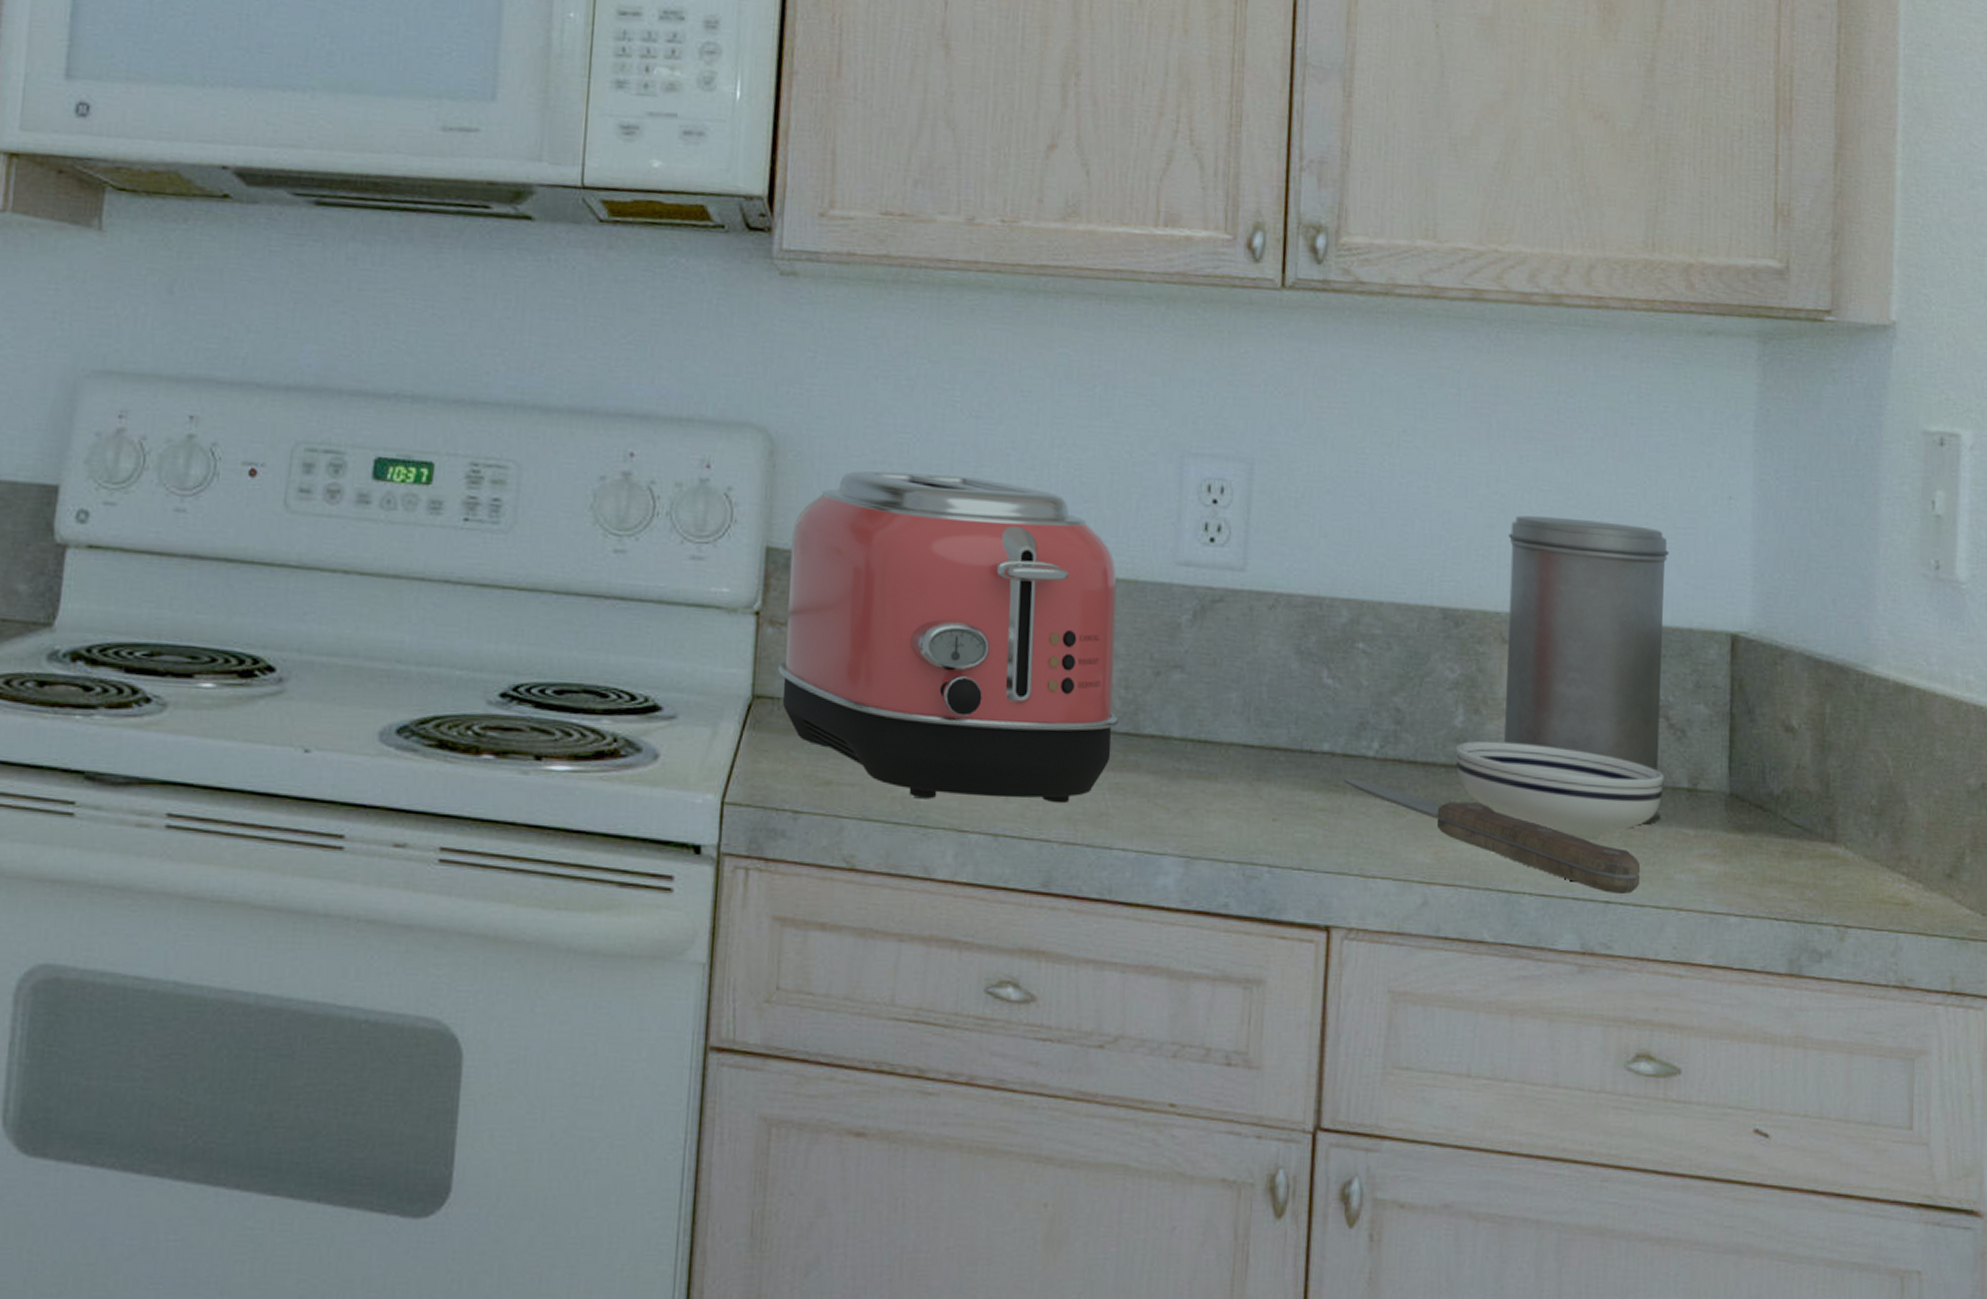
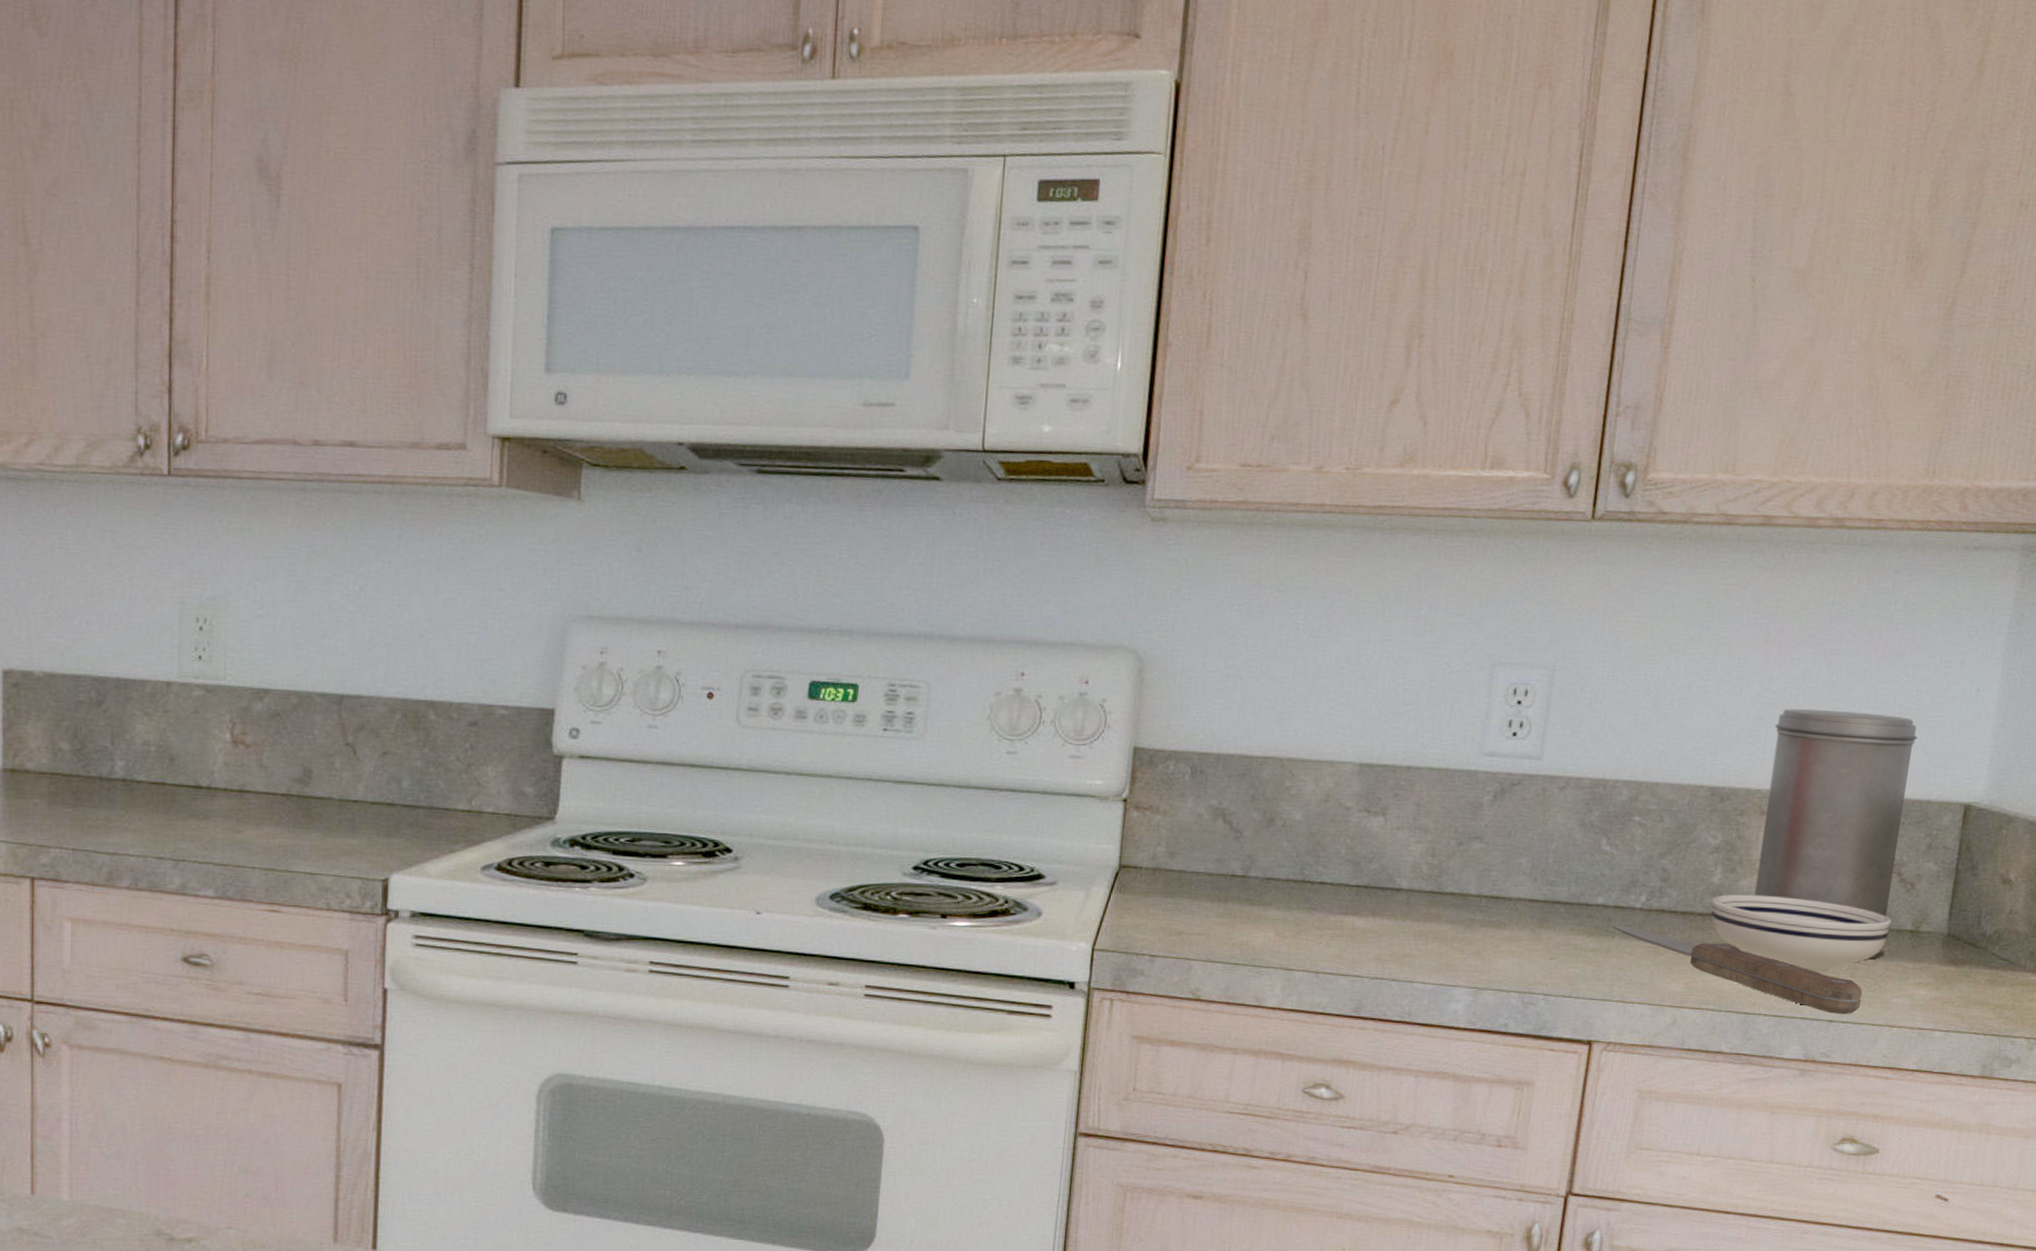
toaster: present [778,470,1119,804] -> none [1141,683,1430,948]

